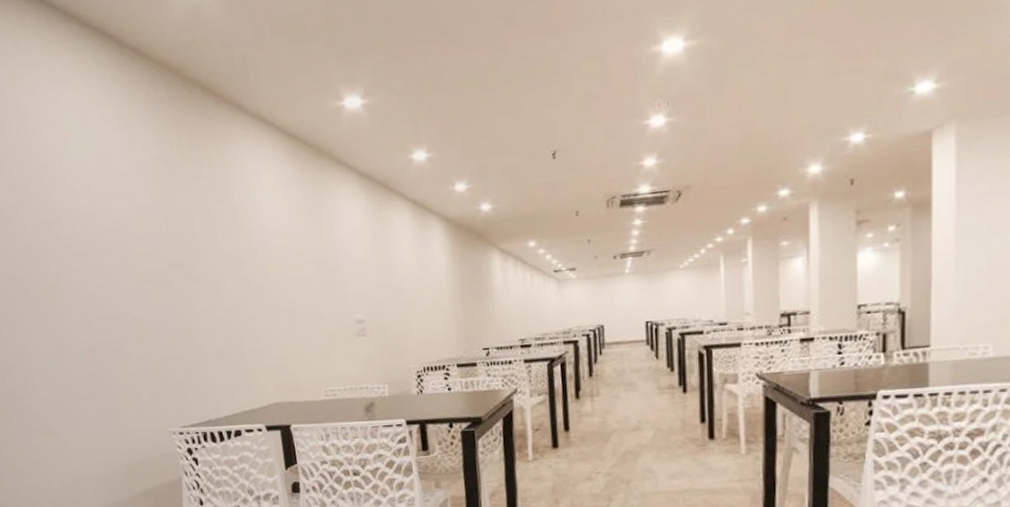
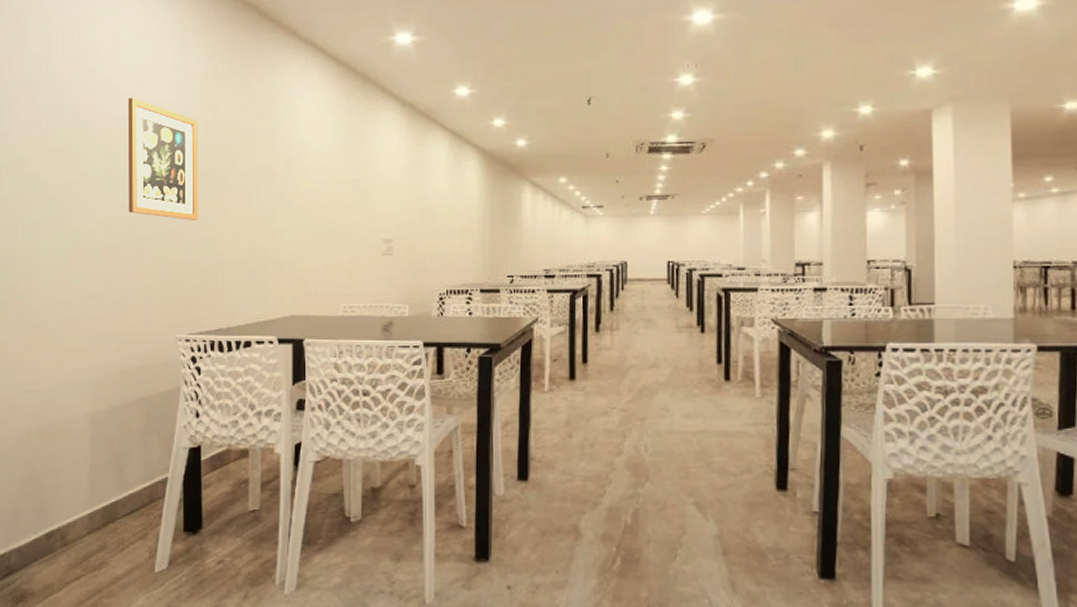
wall art: none [84,192,174,316] -> present [127,97,199,220]

